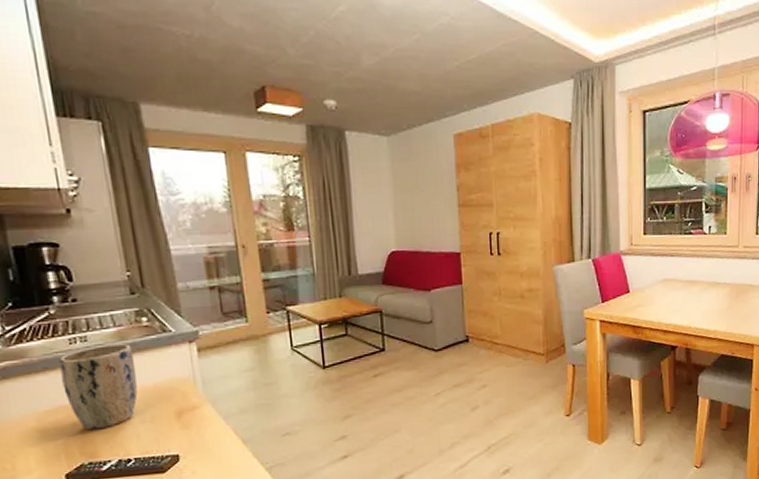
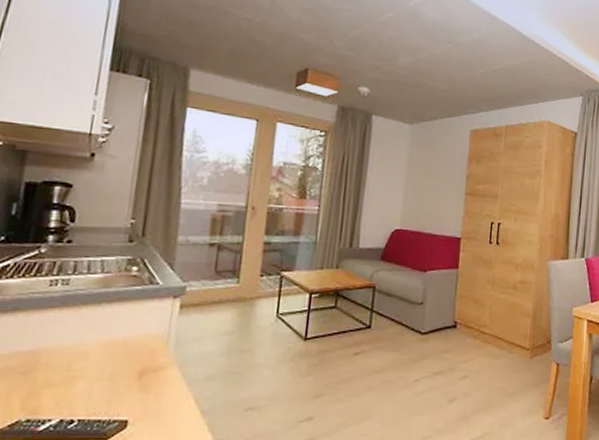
plant pot: present [59,344,138,431] -> none [26,291,113,382]

